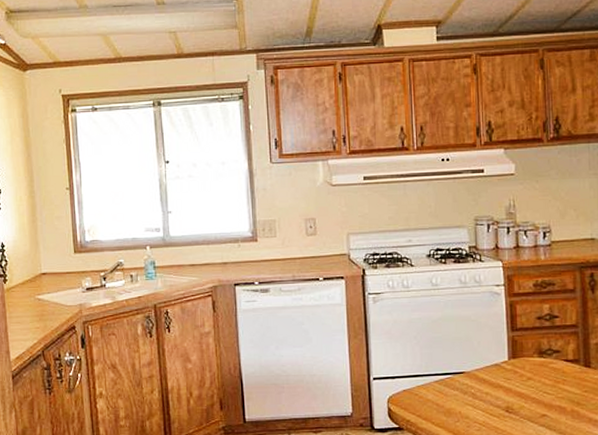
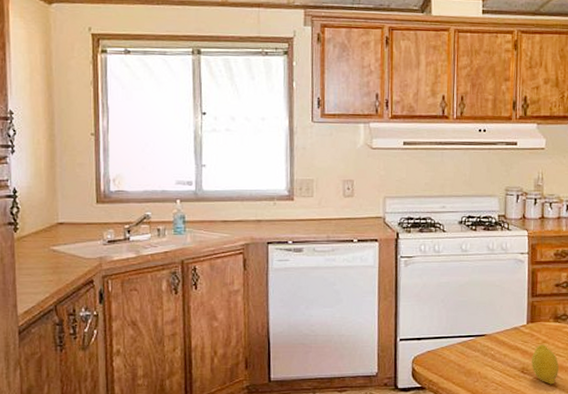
fruit: none [516,381,547,425] -> present [532,344,559,385]

